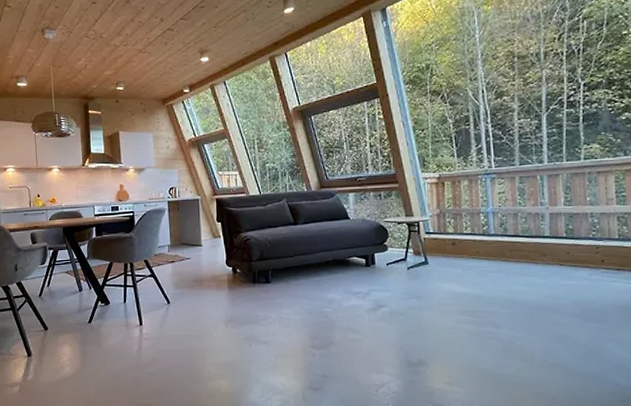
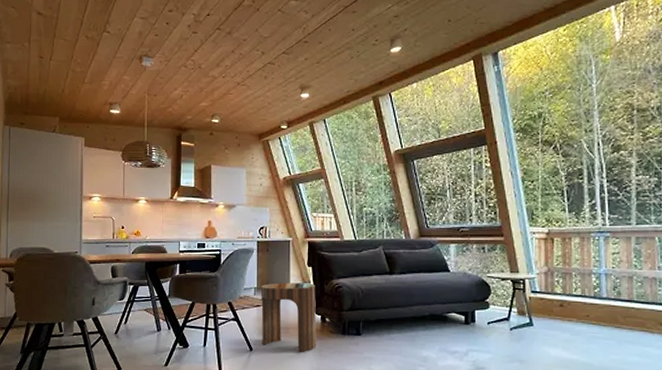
side table: none [174,238,230,302] -> present [260,282,317,352]

